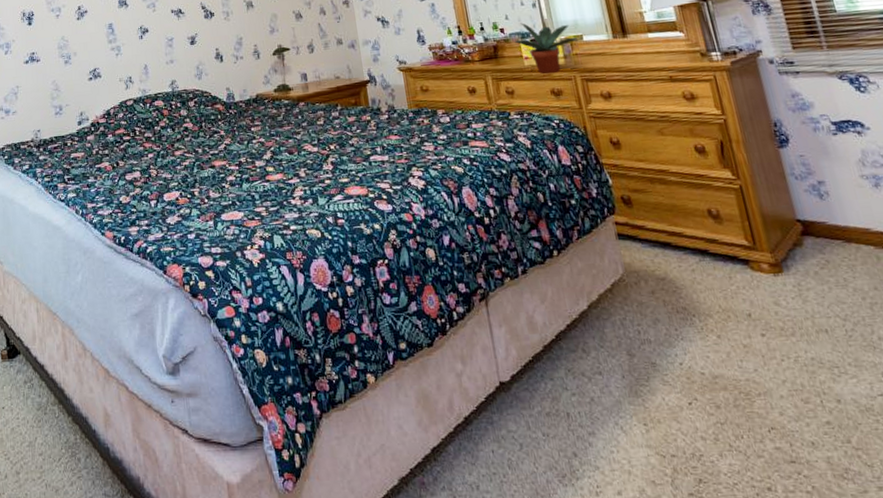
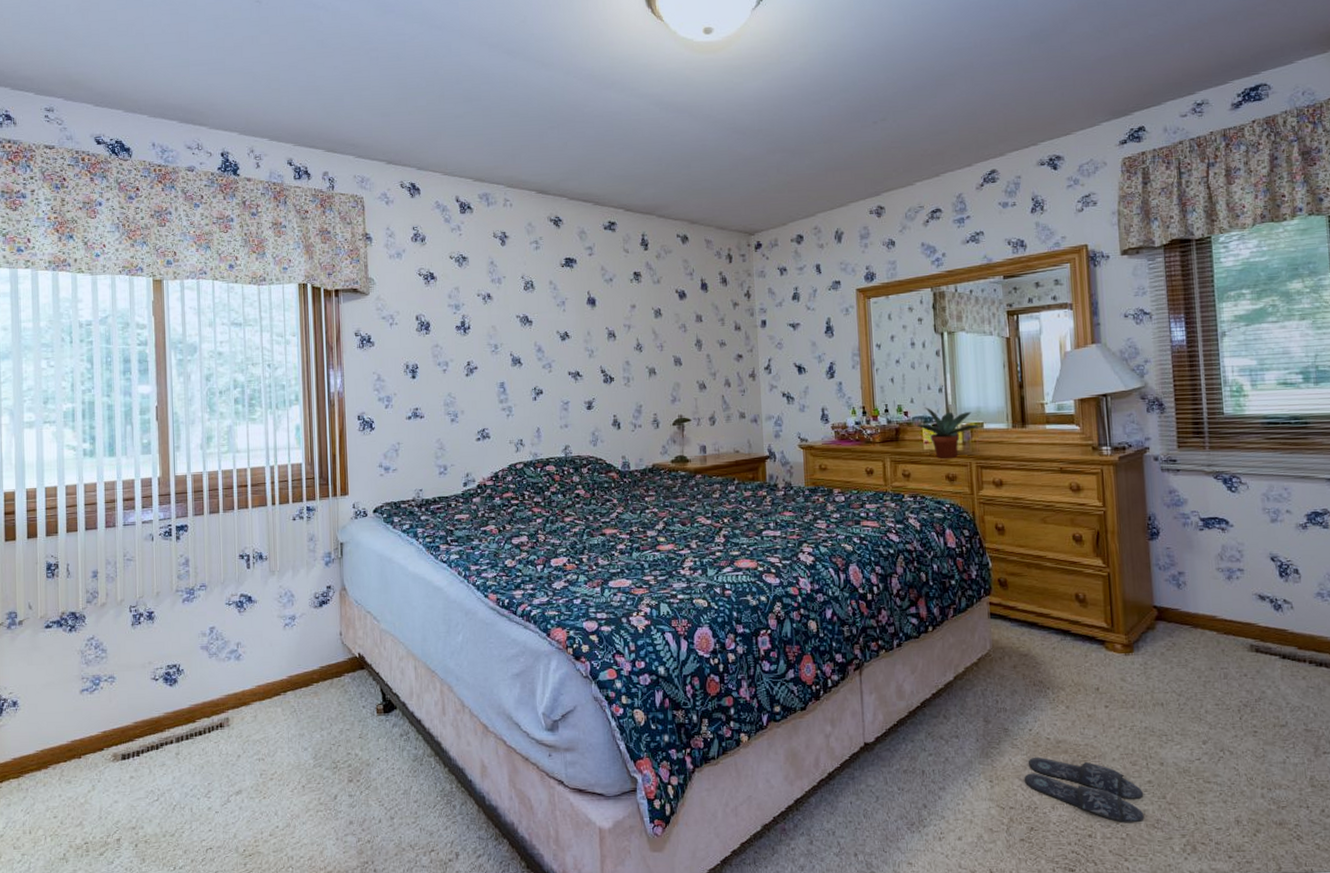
slippers: none [682,396,830,473] -> present [1024,758,1144,823]

